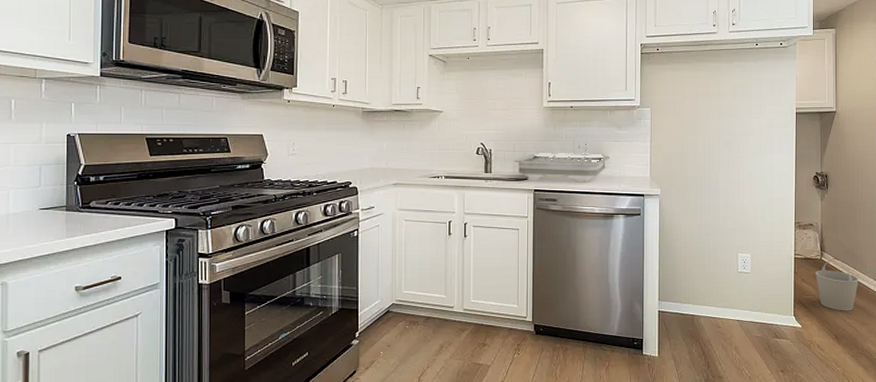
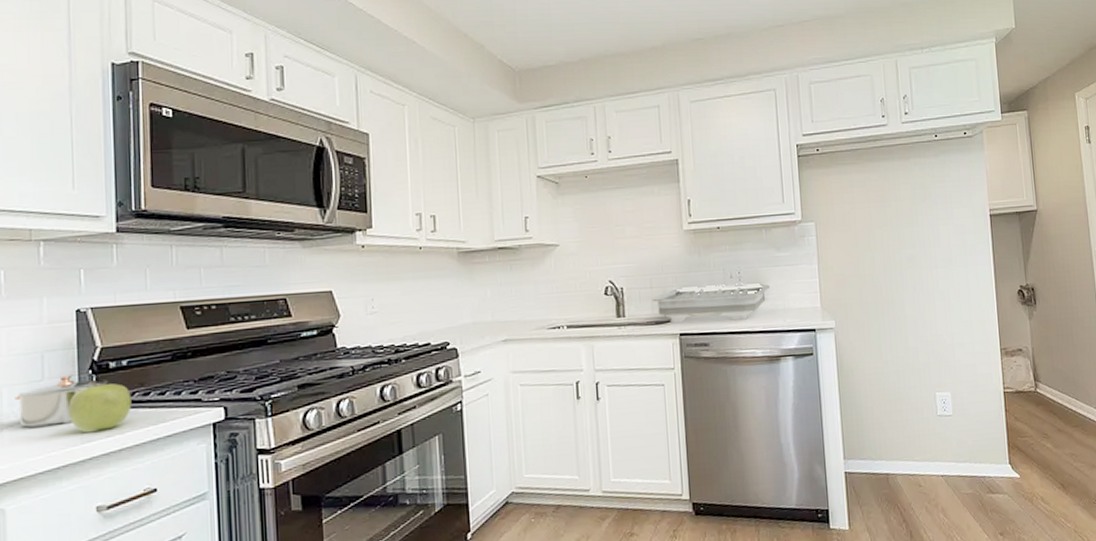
cooking pot: none [18,184,90,222] -> present [14,375,111,428]
fruit: none [57,190,106,230] -> present [67,381,132,433]
bucket: present [815,258,860,311] -> none [1030,388,1084,453]

